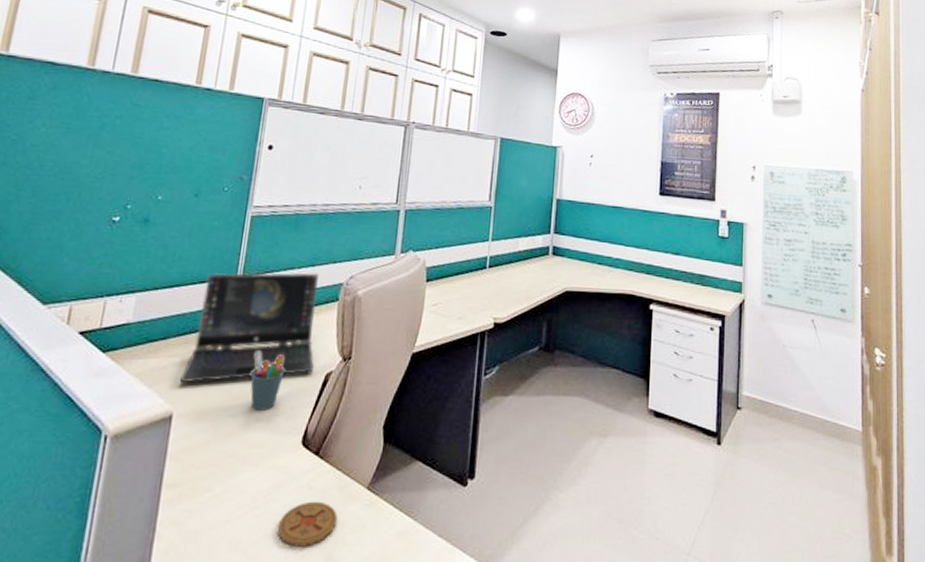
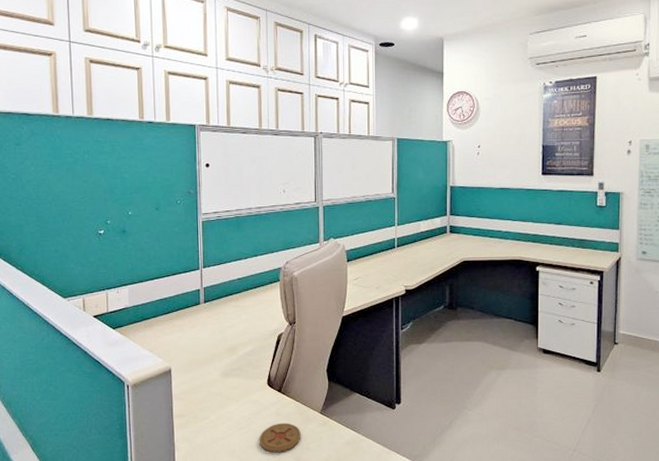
laptop: present [180,272,319,382] -> none [172,261,268,346]
pen holder: present [250,350,285,411] -> none [222,321,247,363]

